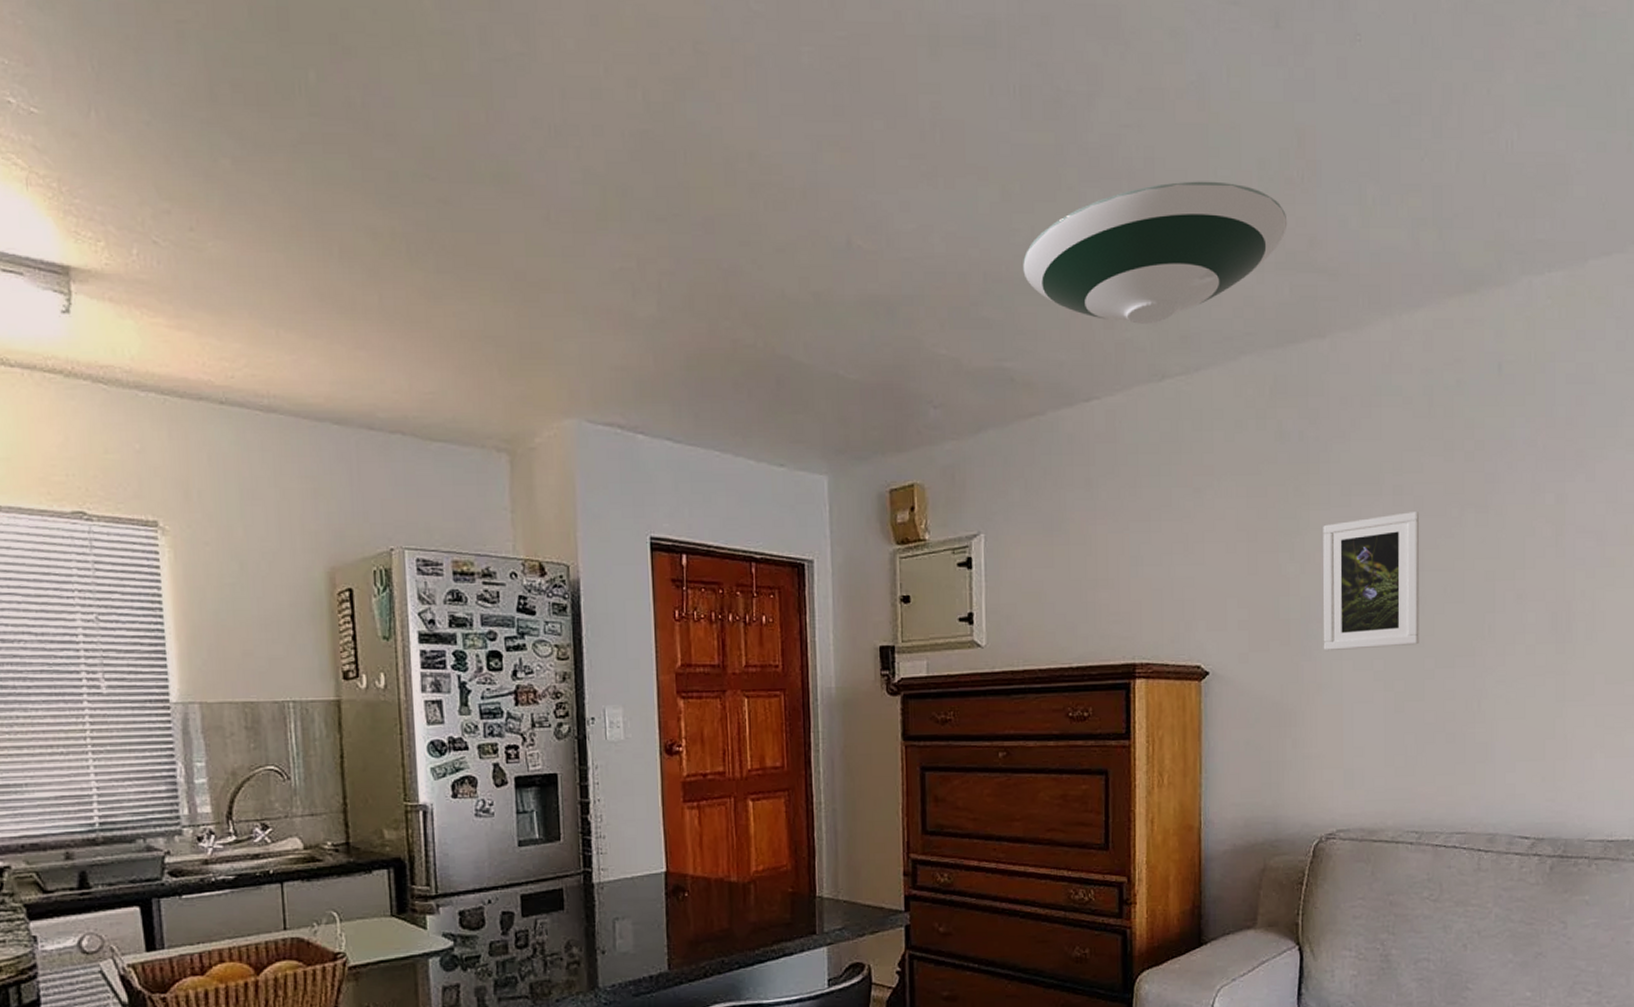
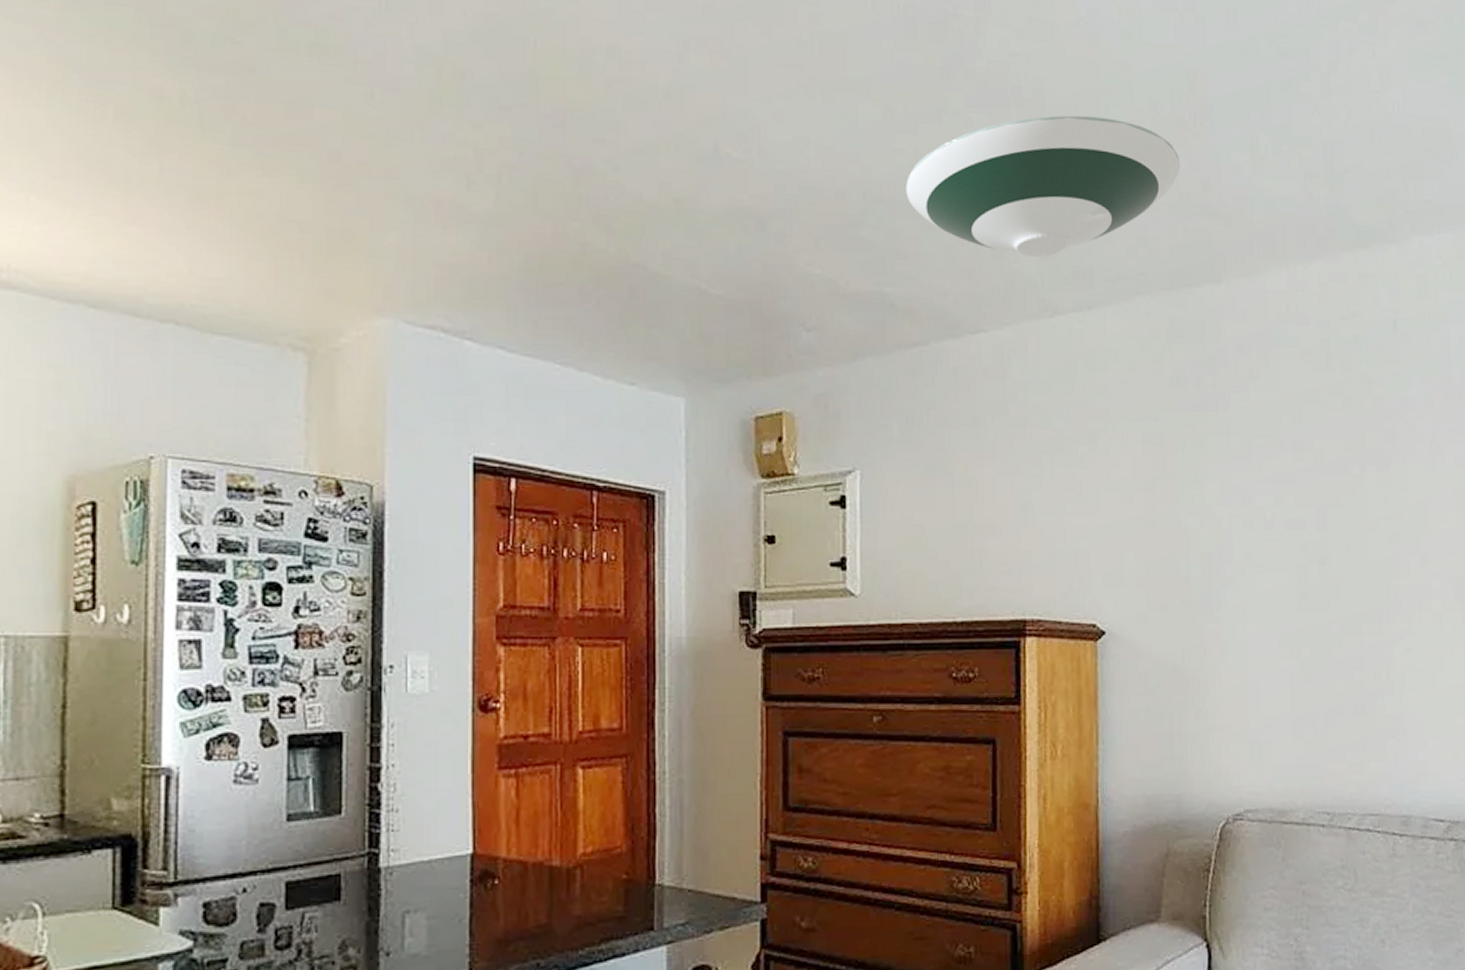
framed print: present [1323,512,1420,652] -> none [1223,467,1325,613]

